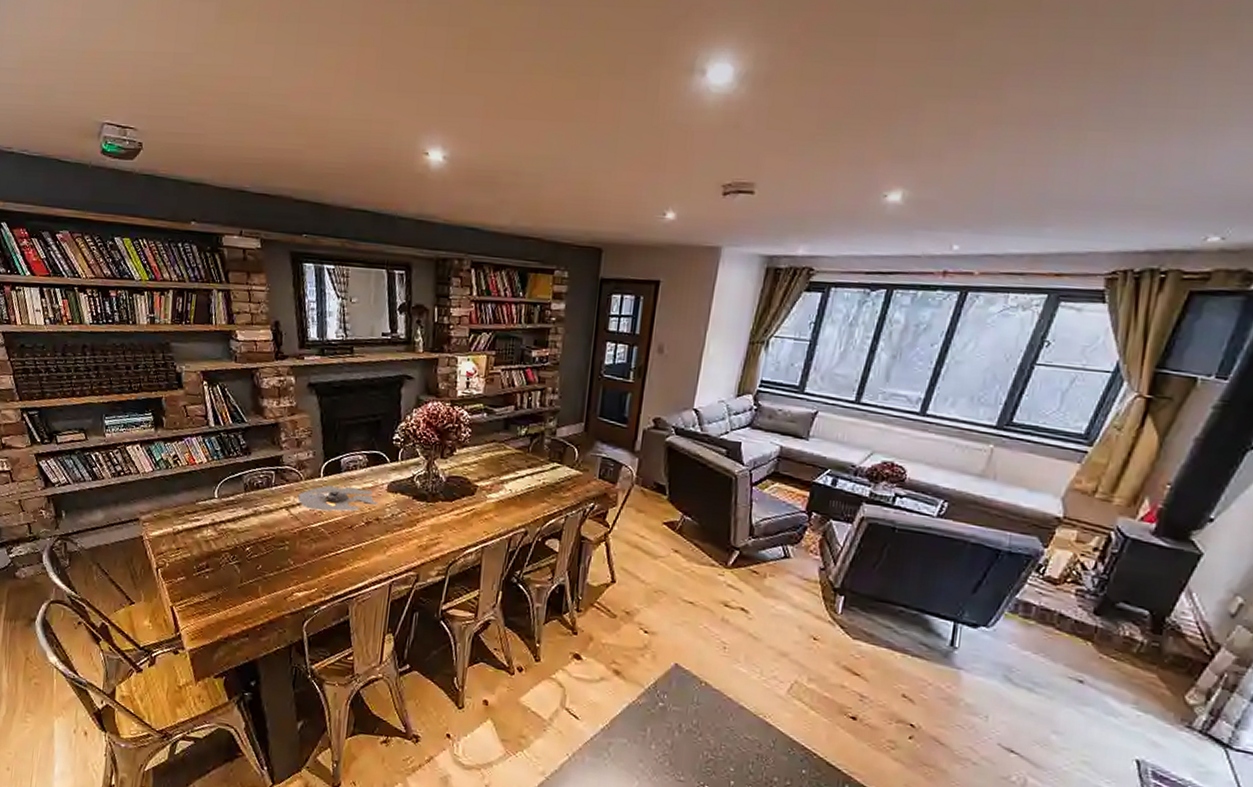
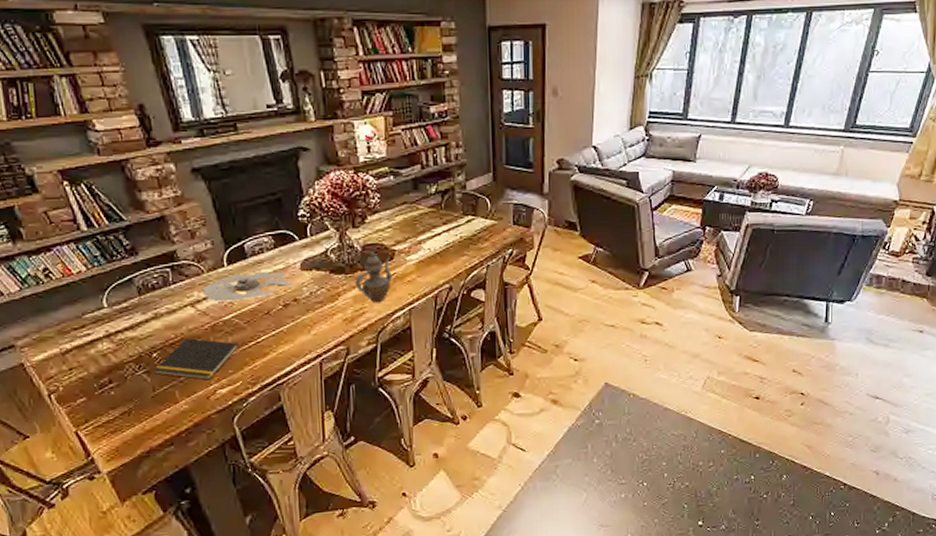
notepad: none [244,538,321,582] -> present [154,338,239,380]
teapot: none [434,483,472,536] -> present [355,251,393,303]

